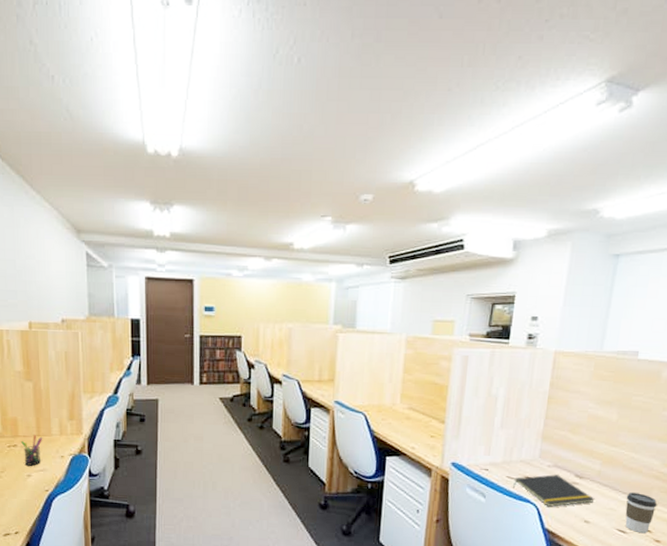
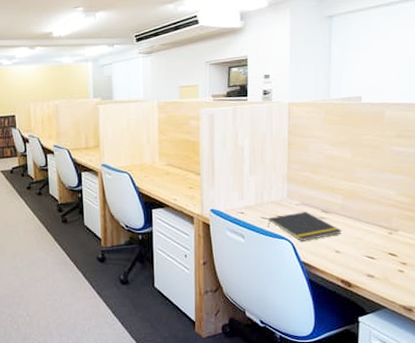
coffee cup: present [625,492,657,534] -> none [370,221,399,258]

